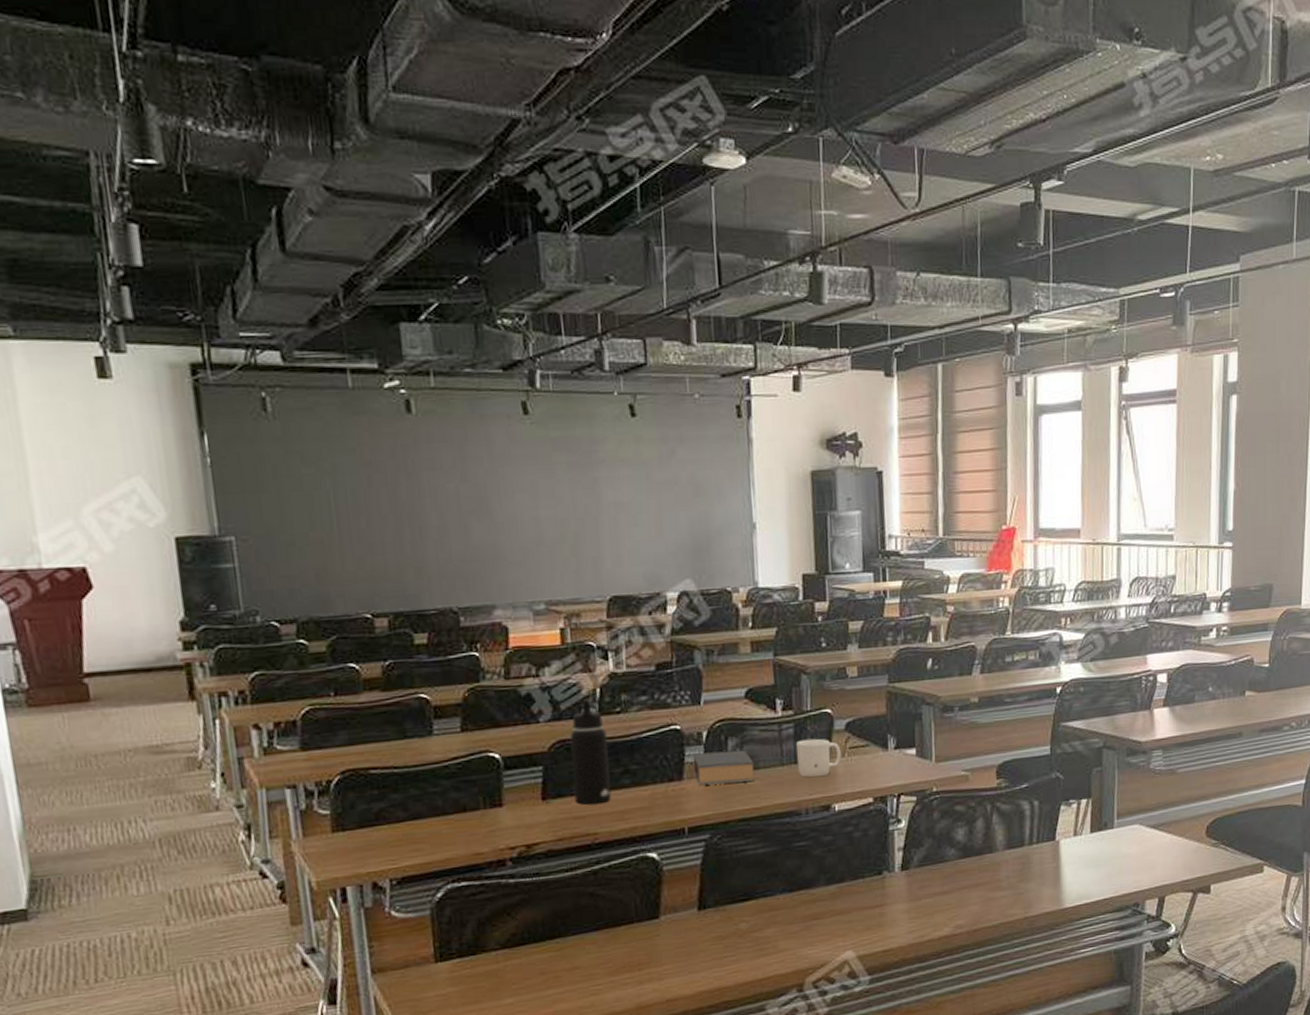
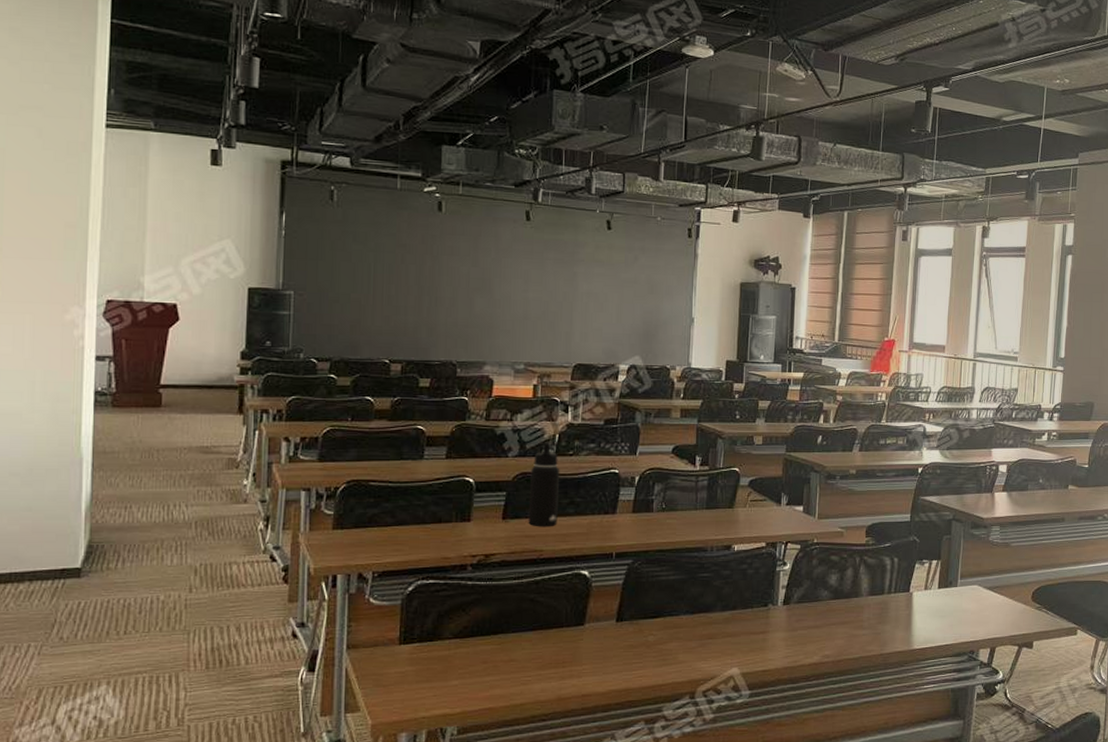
book: present [692,749,755,787] -> none [625,494,673,521]
mug: present [795,738,842,778] -> none [707,490,744,522]

